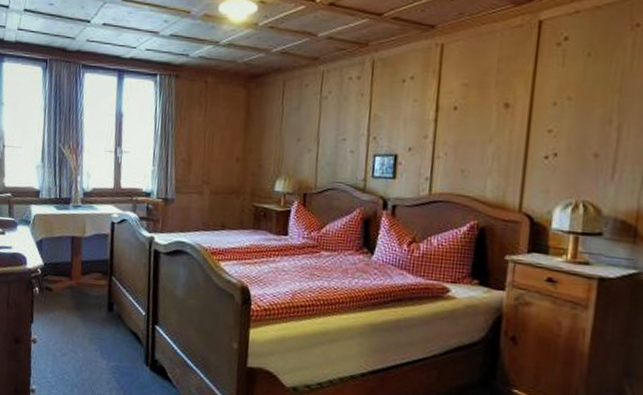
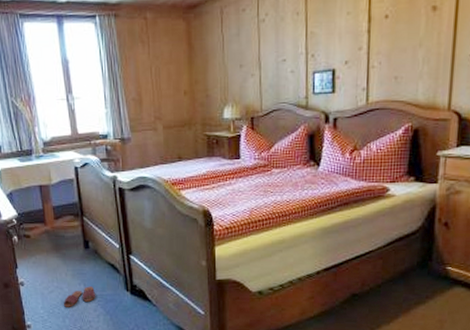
slippers: none [74,354,112,375] -> present [63,286,96,307]

